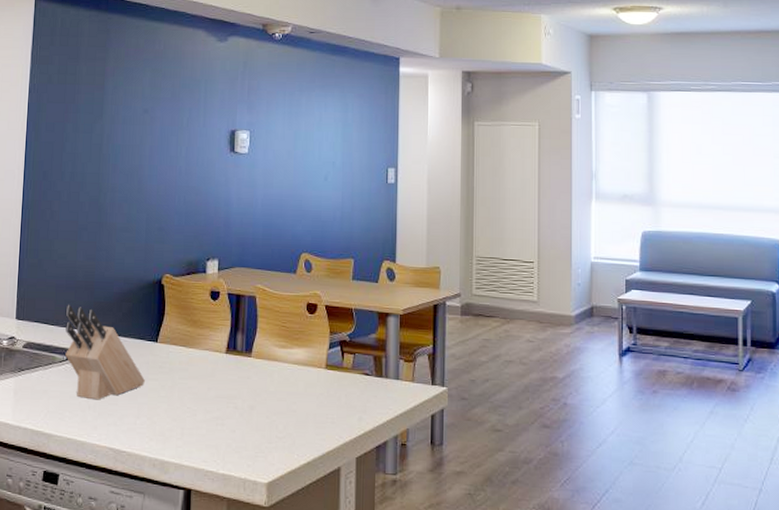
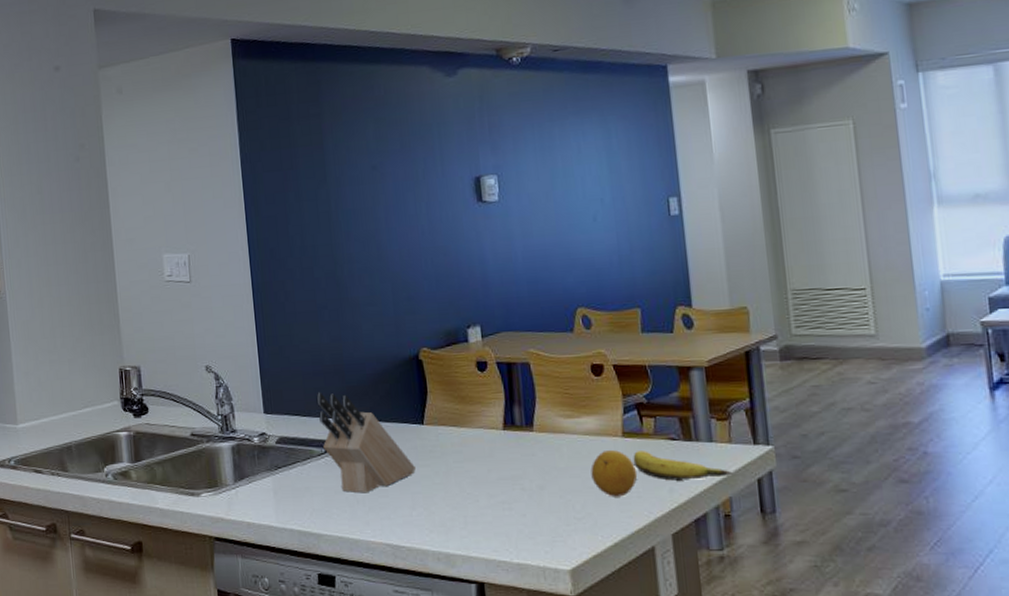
fruit: none [295,380,334,421] -> present [590,450,638,497]
banana: none [332,382,412,412] -> present [633,451,733,481]

